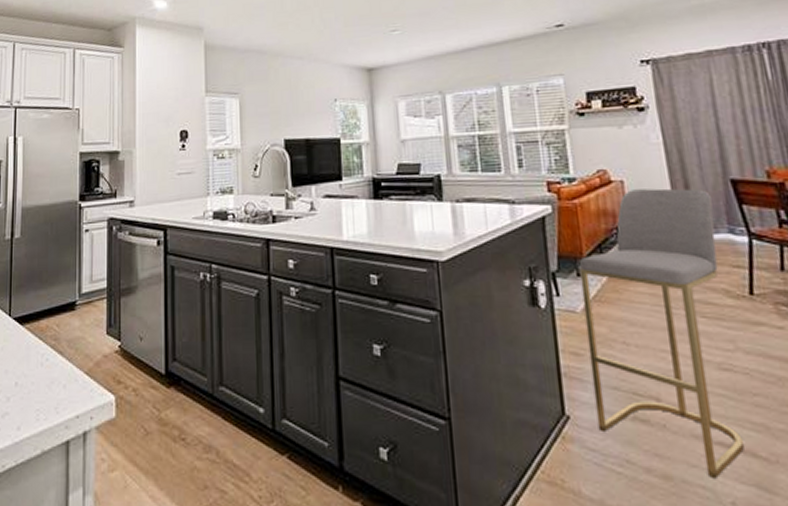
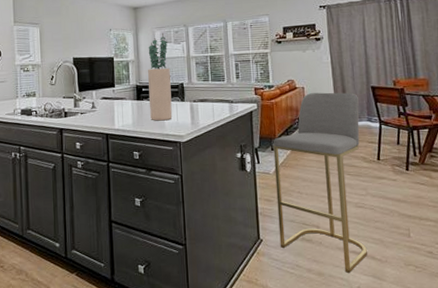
vase: none [388,102,426,230] -> present [148,32,173,121]

